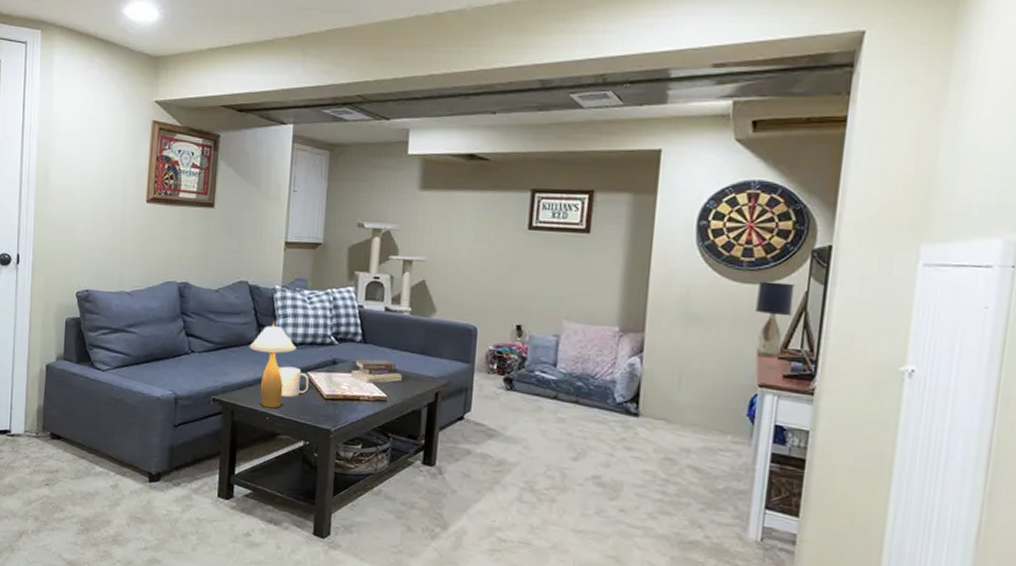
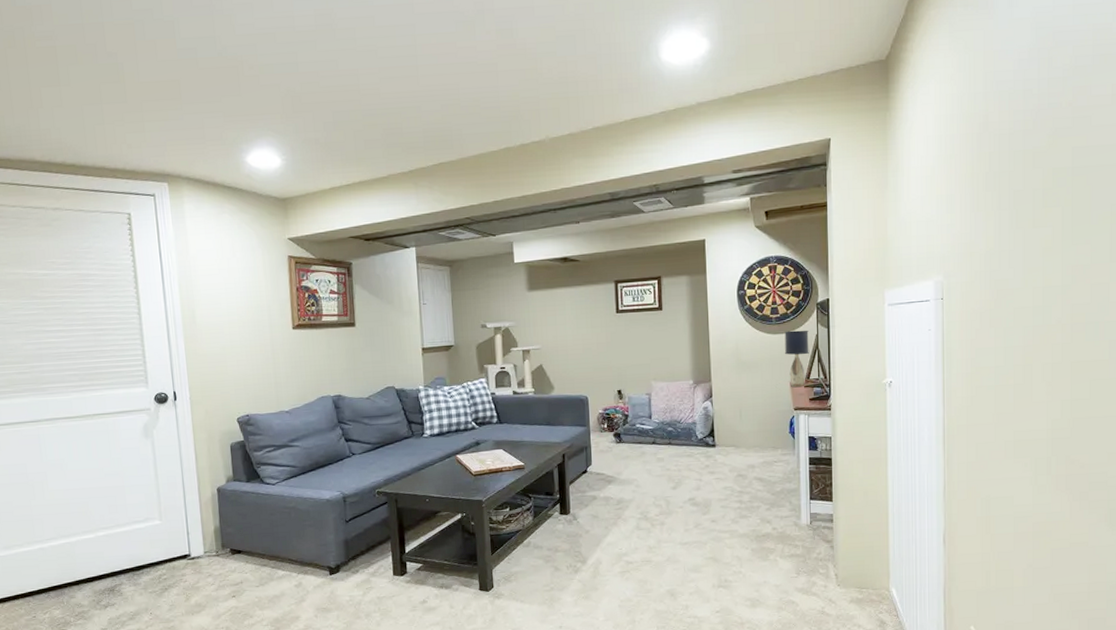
table lamp: present [249,321,297,409] -> none [403,416,444,492]
mug: present [279,366,309,398] -> none [431,453,459,480]
books: present [351,358,402,385] -> none [493,434,534,457]

